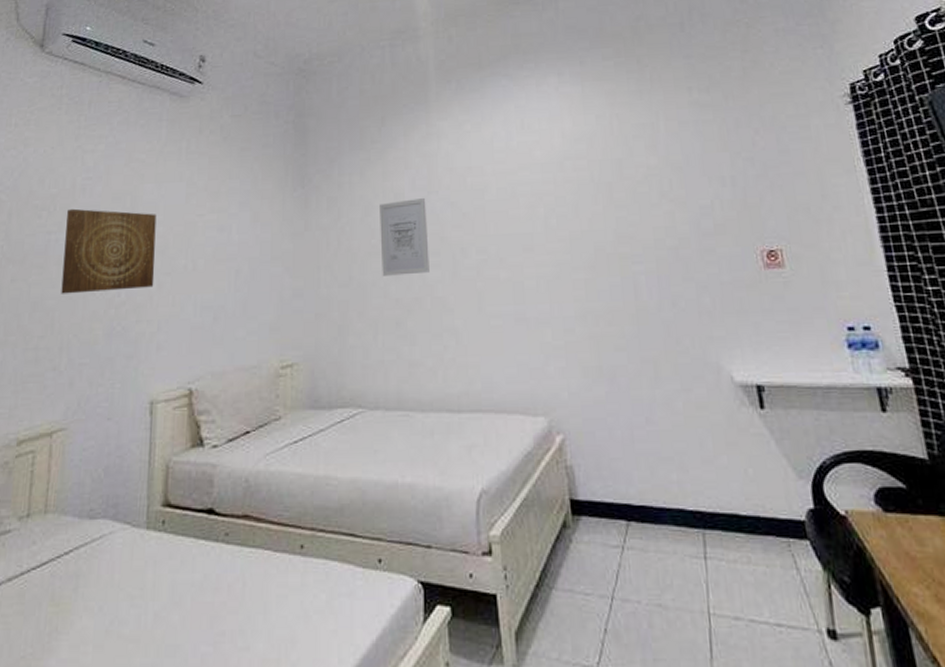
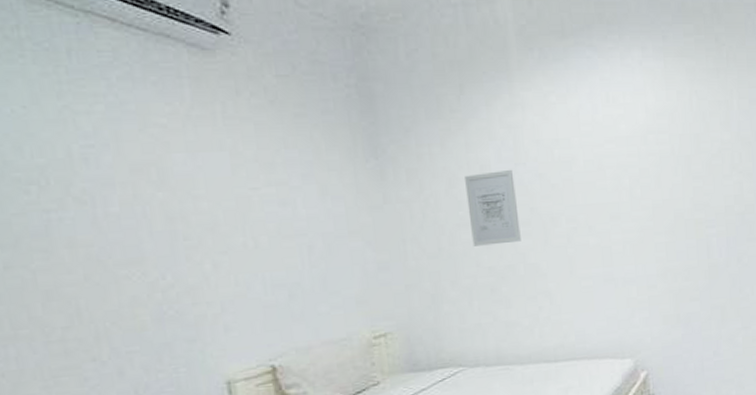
wall art: present [61,208,157,294] -> none [68,182,208,280]

